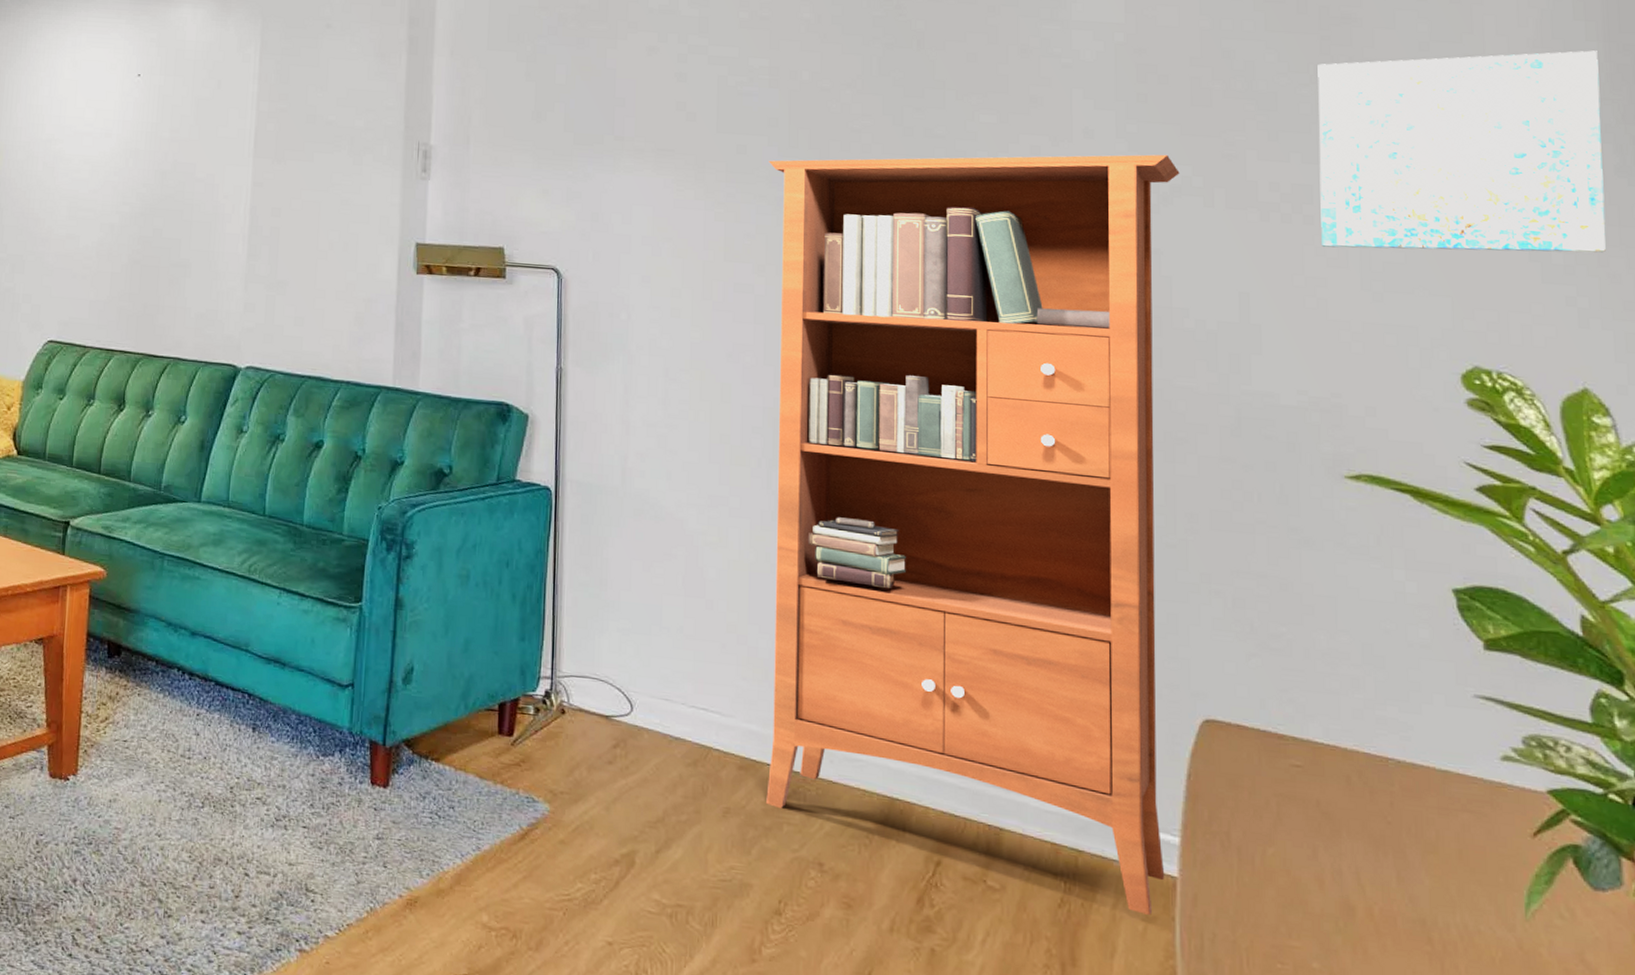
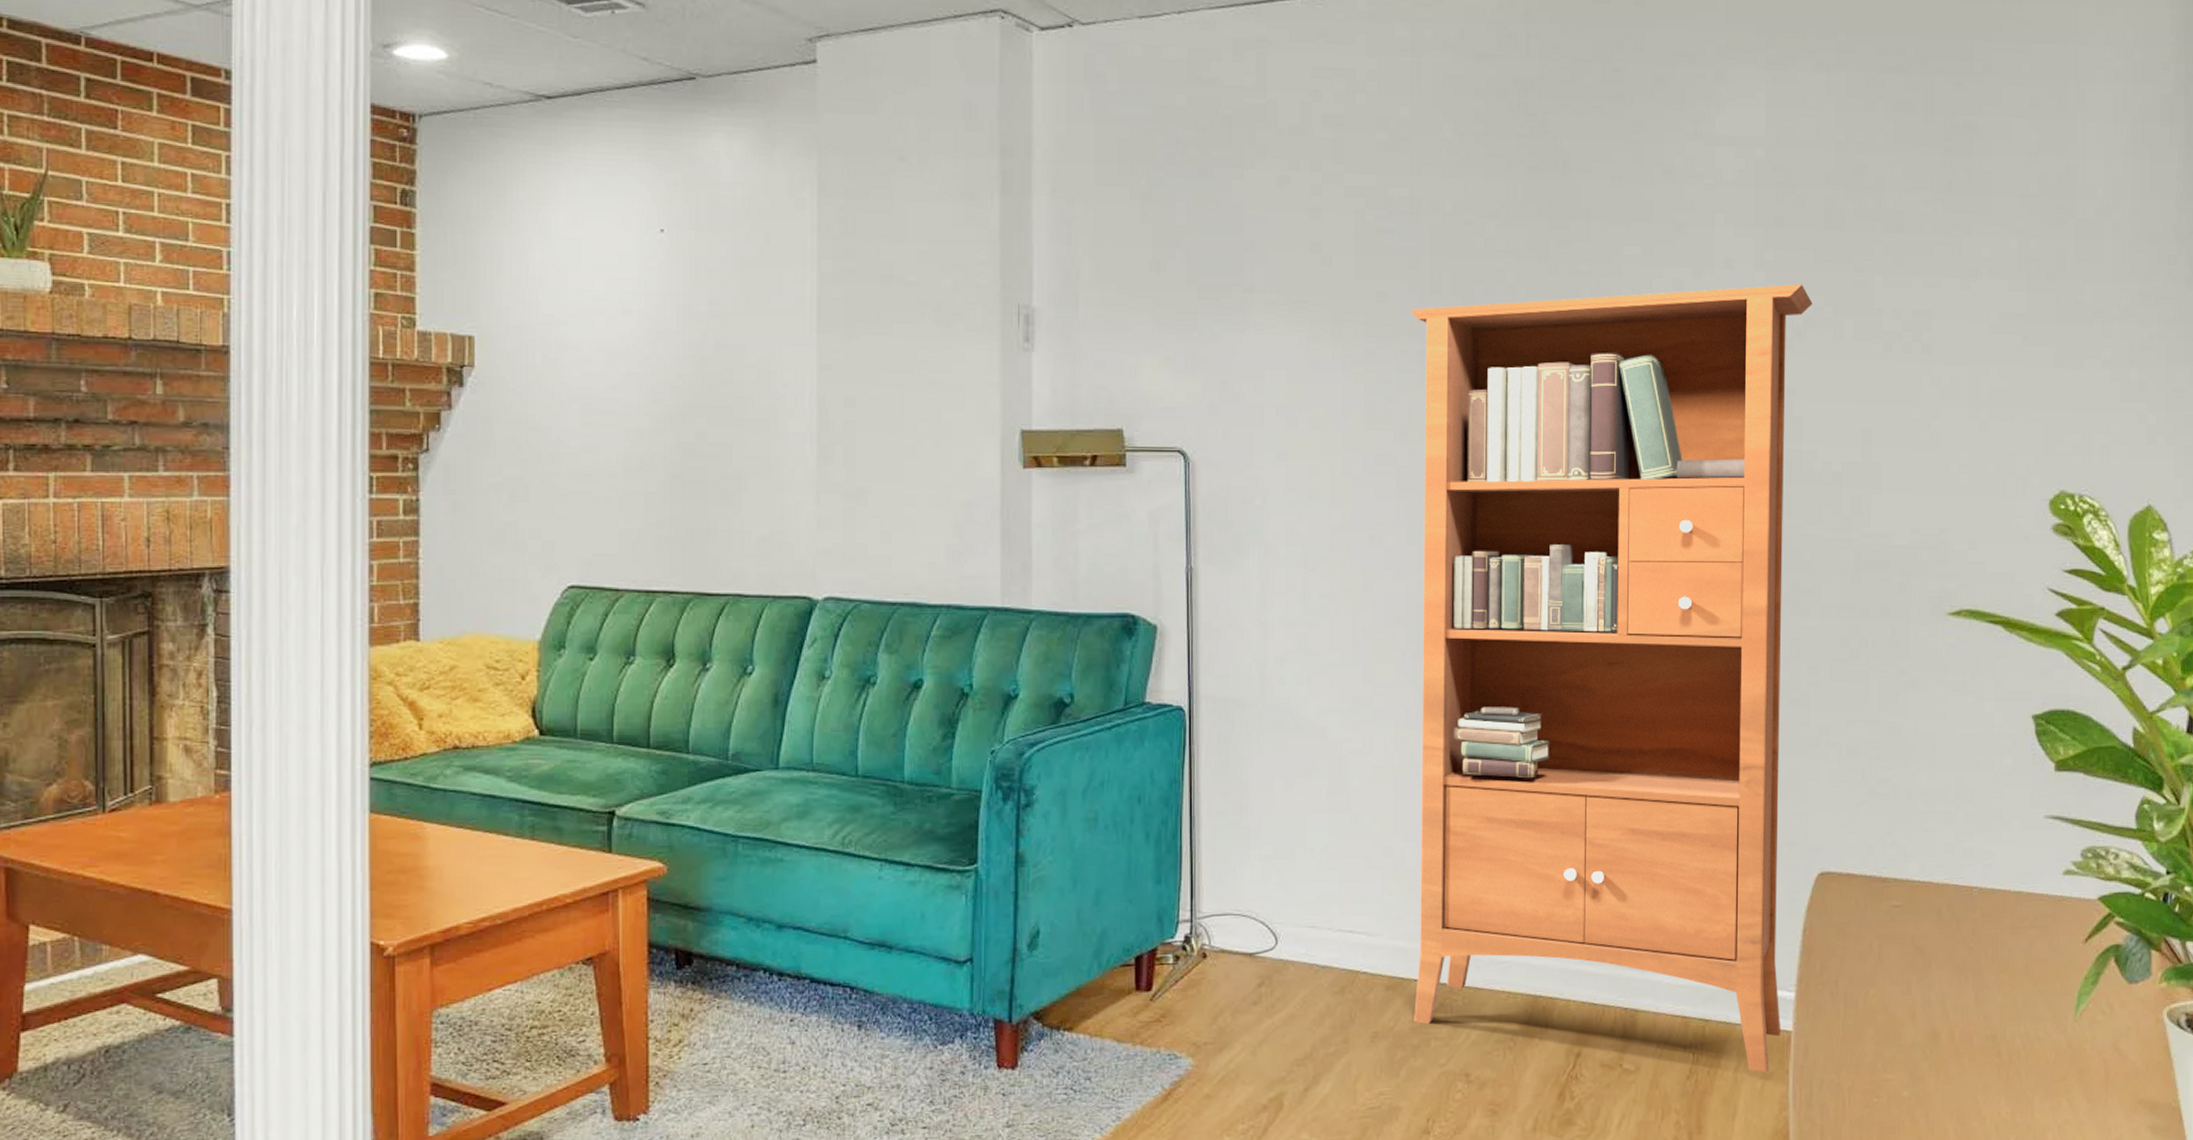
wall art: present [1317,50,1606,253] -> none [1937,157,2178,376]

